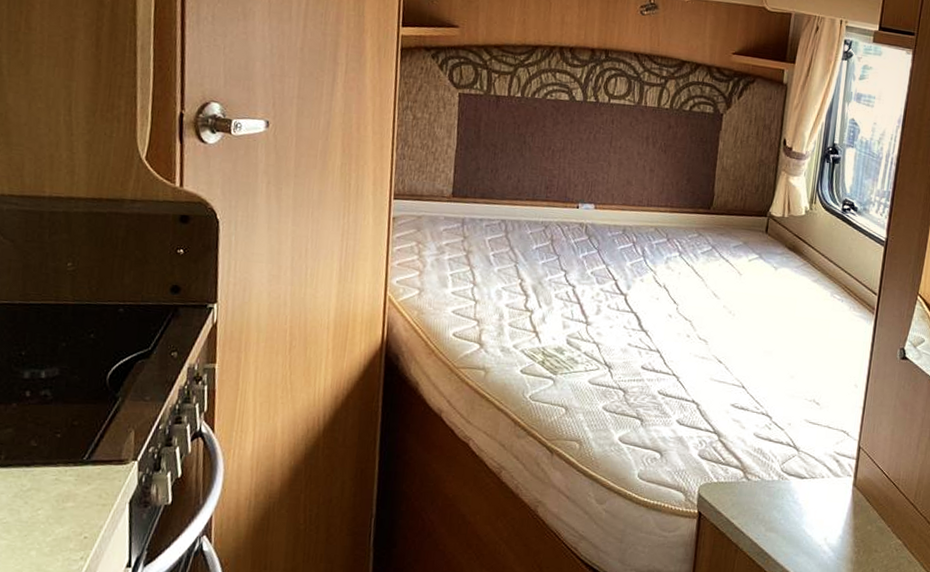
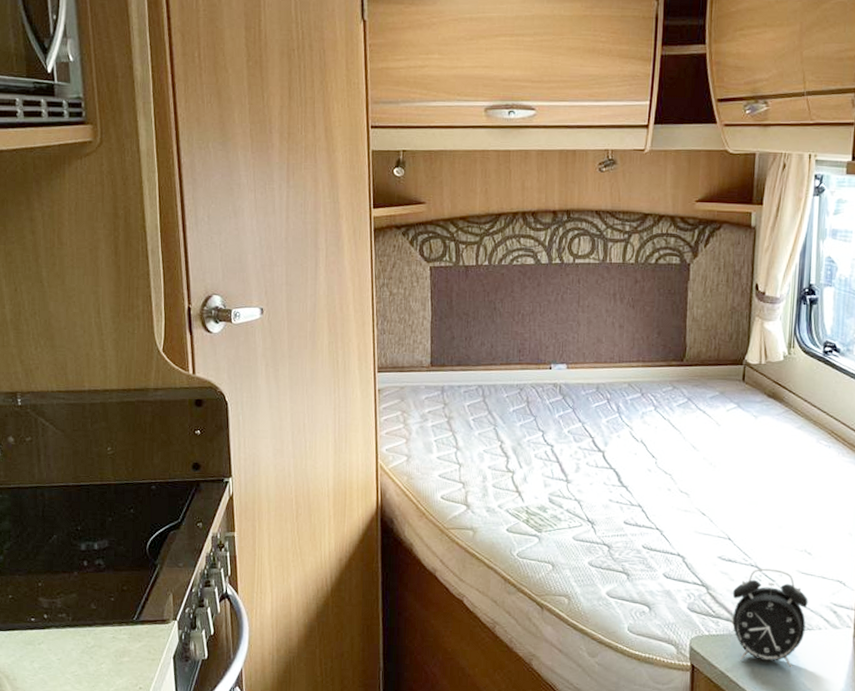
alarm clock: none [741,417,814,515] -> present [732,568,808,668]

